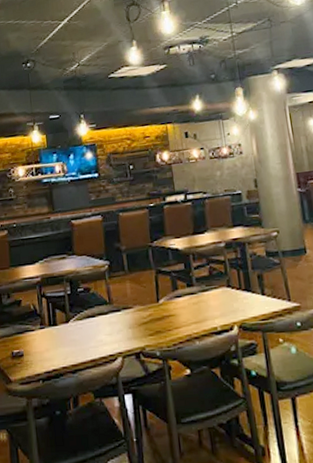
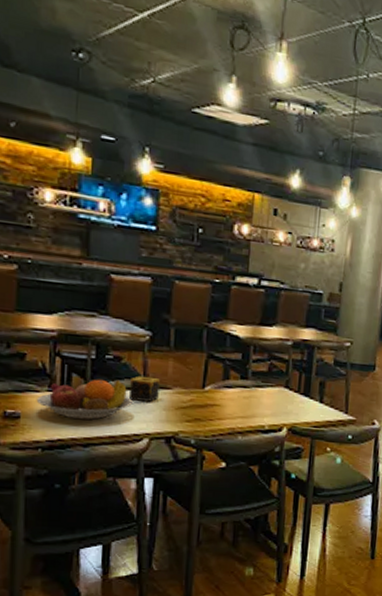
fruit bowl: none [33,308,104,350] -> present [36,379,132,420]
candle: none [99,300,124,325] -> present [128,375,160,402]

